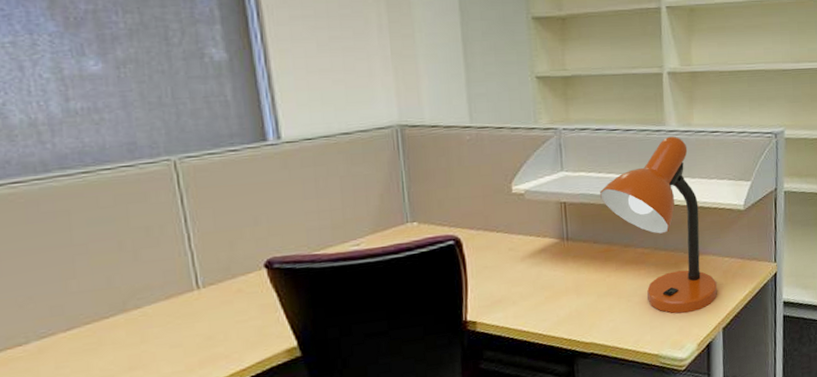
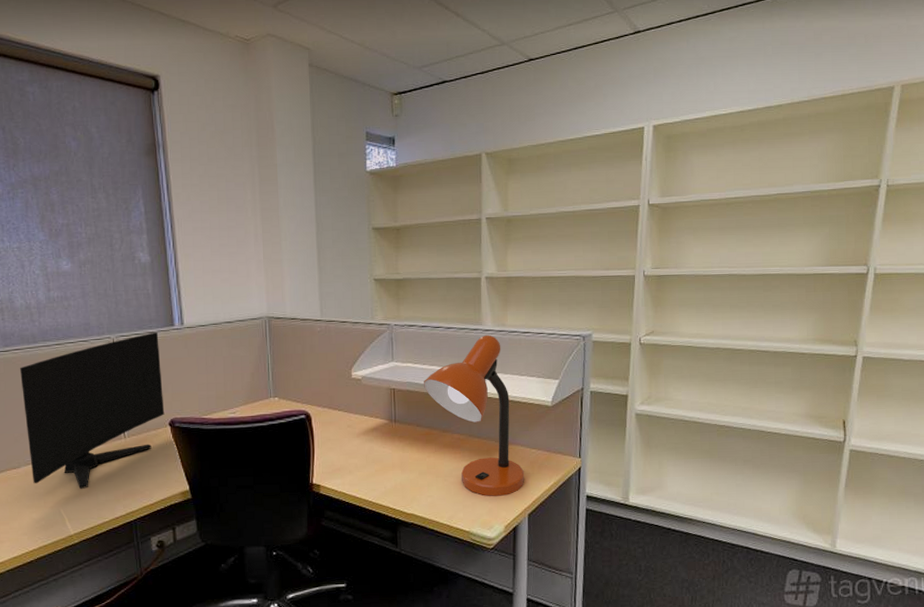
computer monitor: none [23,150,258,363] -> present [20,332,165,489]

